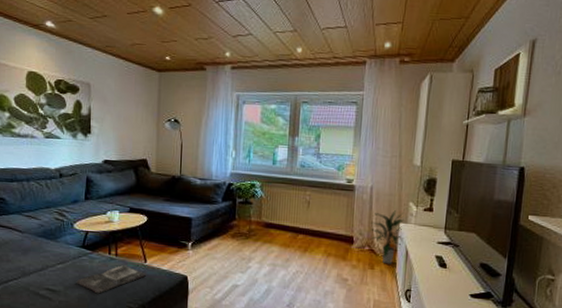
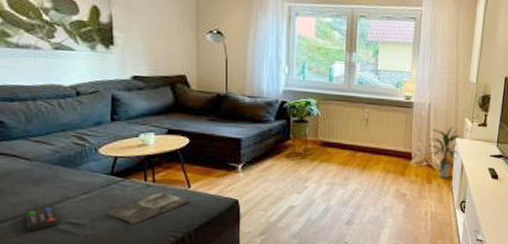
remote control: none [14,272,40,295] -> present [24,205,59,232]

